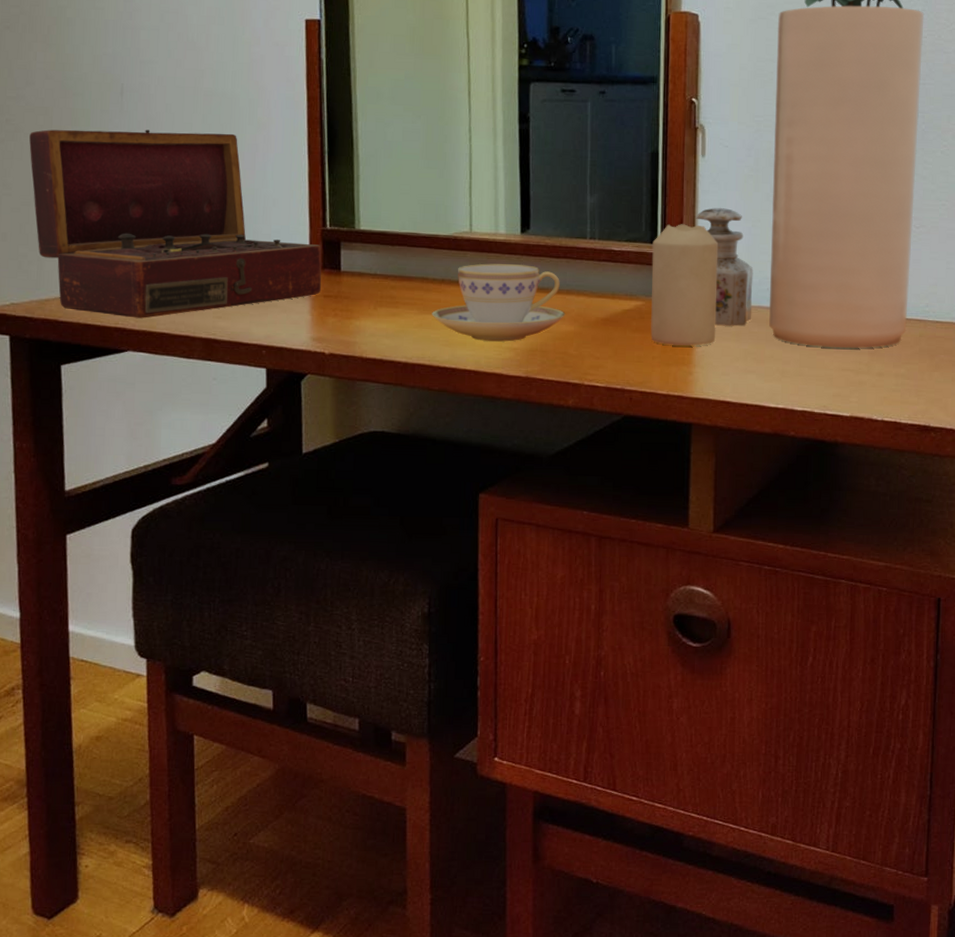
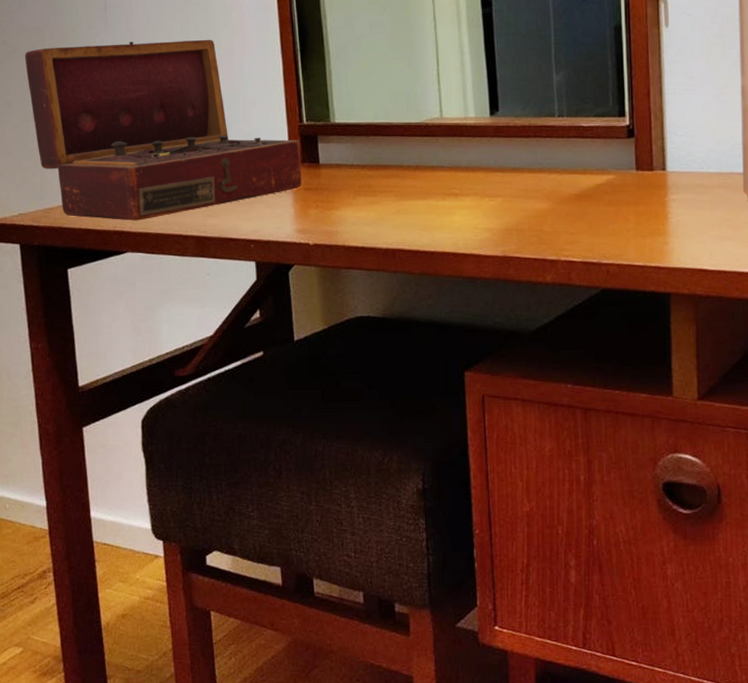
teacup: present [432,263,566,342] -> none [408,146,539,223]
candle: present [651,224,719,346] -> none [621,95,690,217]
perfume bottle: present [696,208,754,326] -> none [663,77,725,195]

